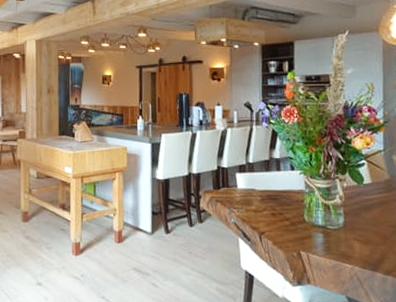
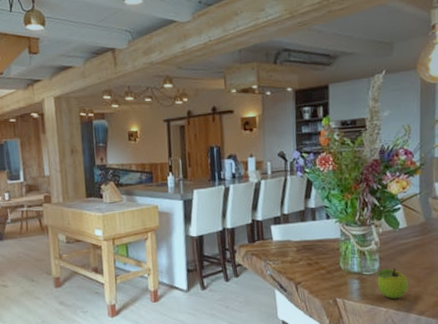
fruit: none [341,224,374,256] -> present [377,268,409,299]

